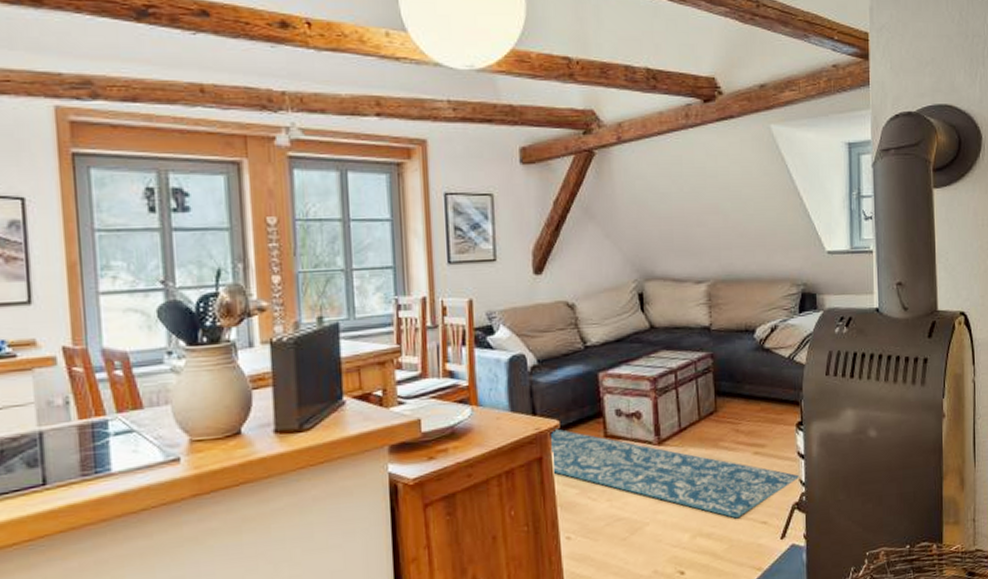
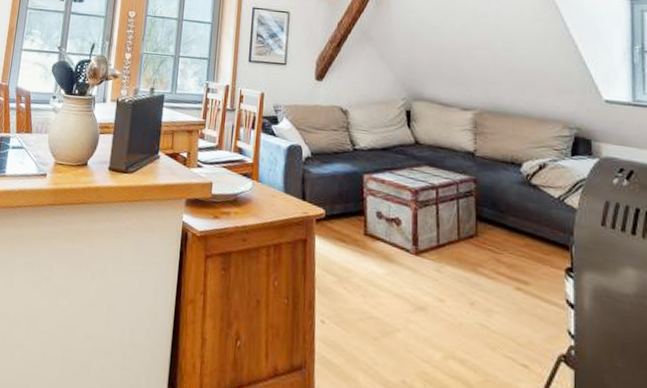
rug: present [551,428,800,519] -> none [316,216,569,353]

